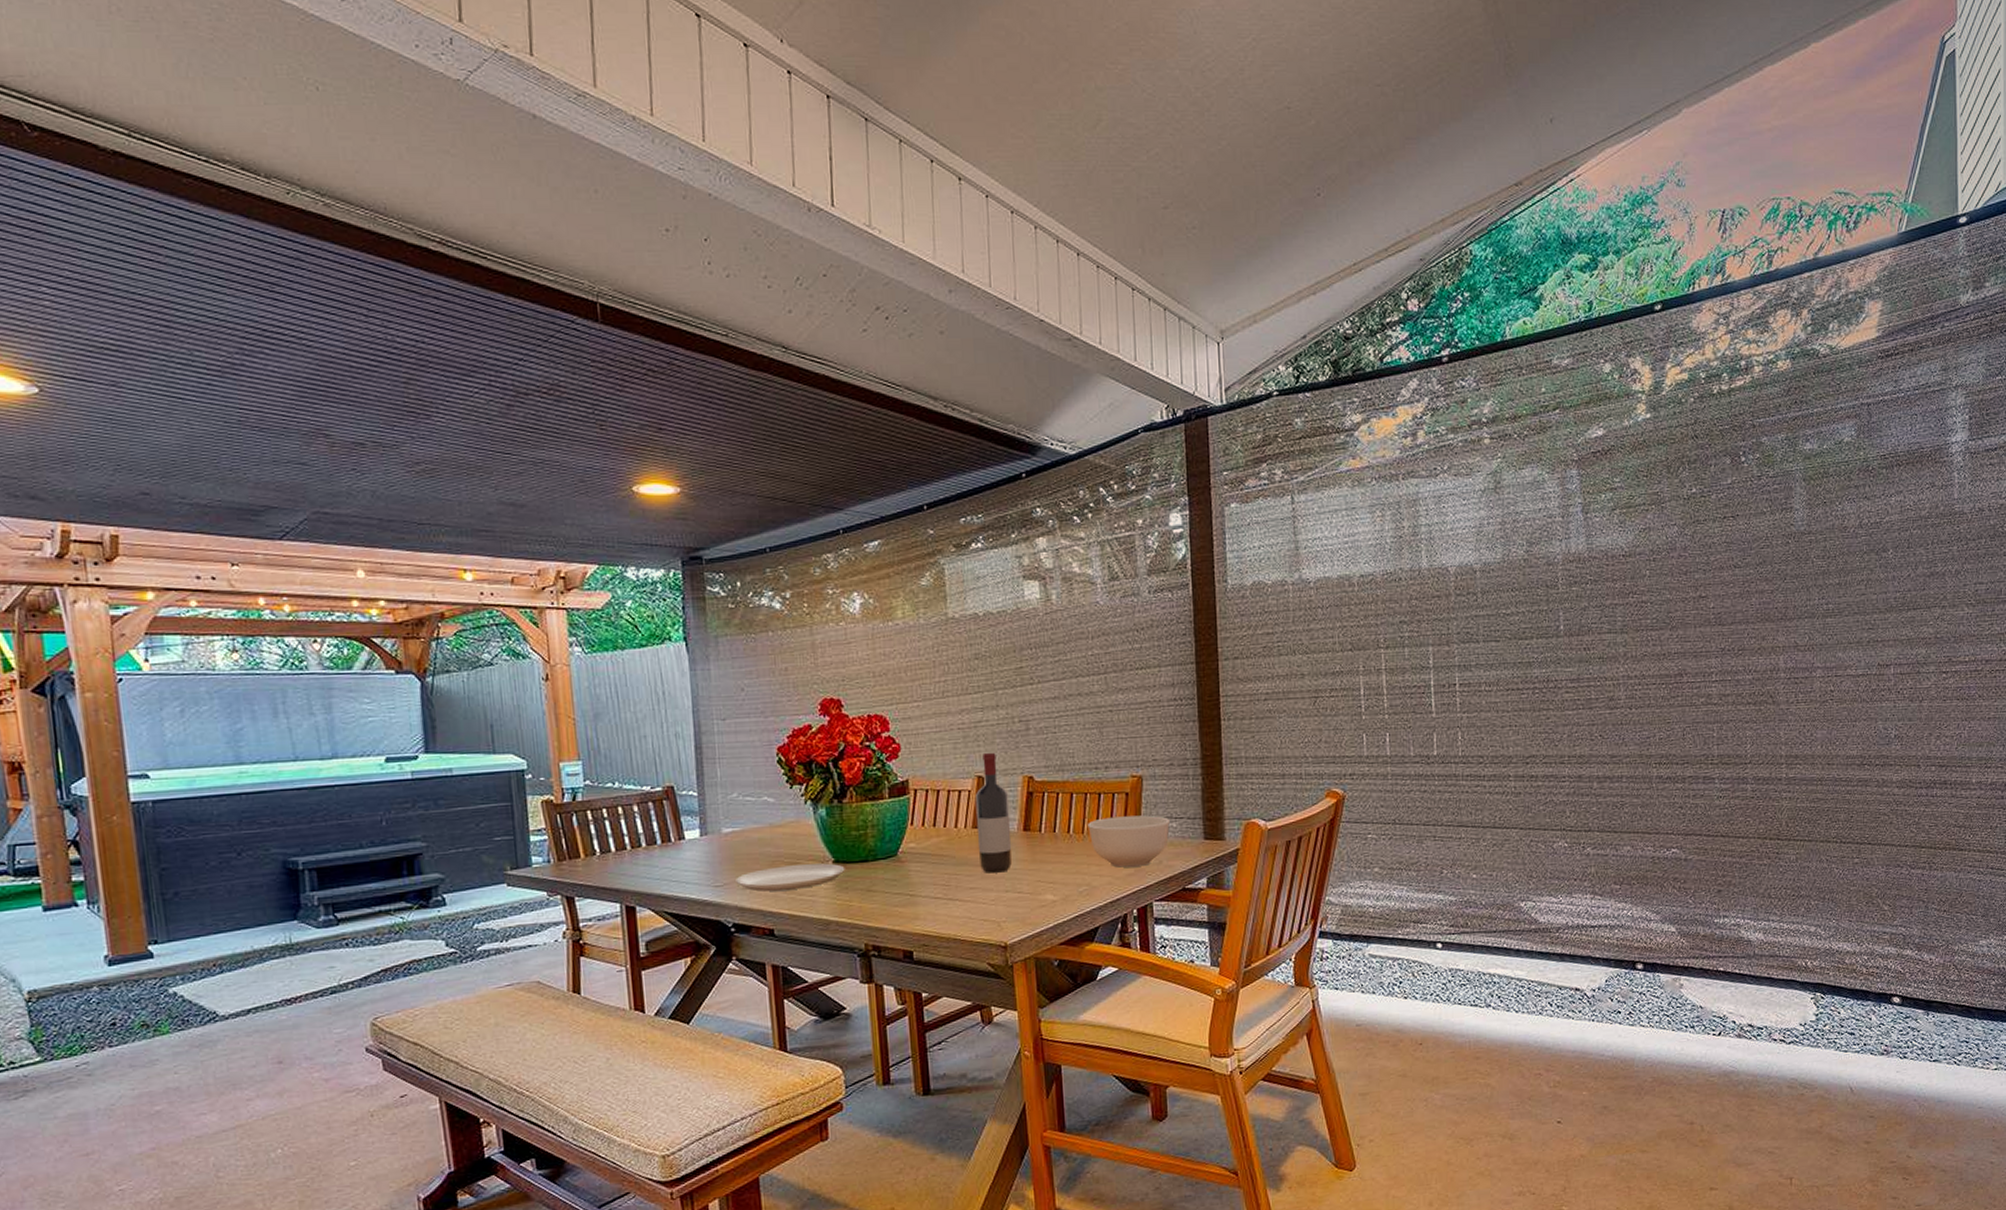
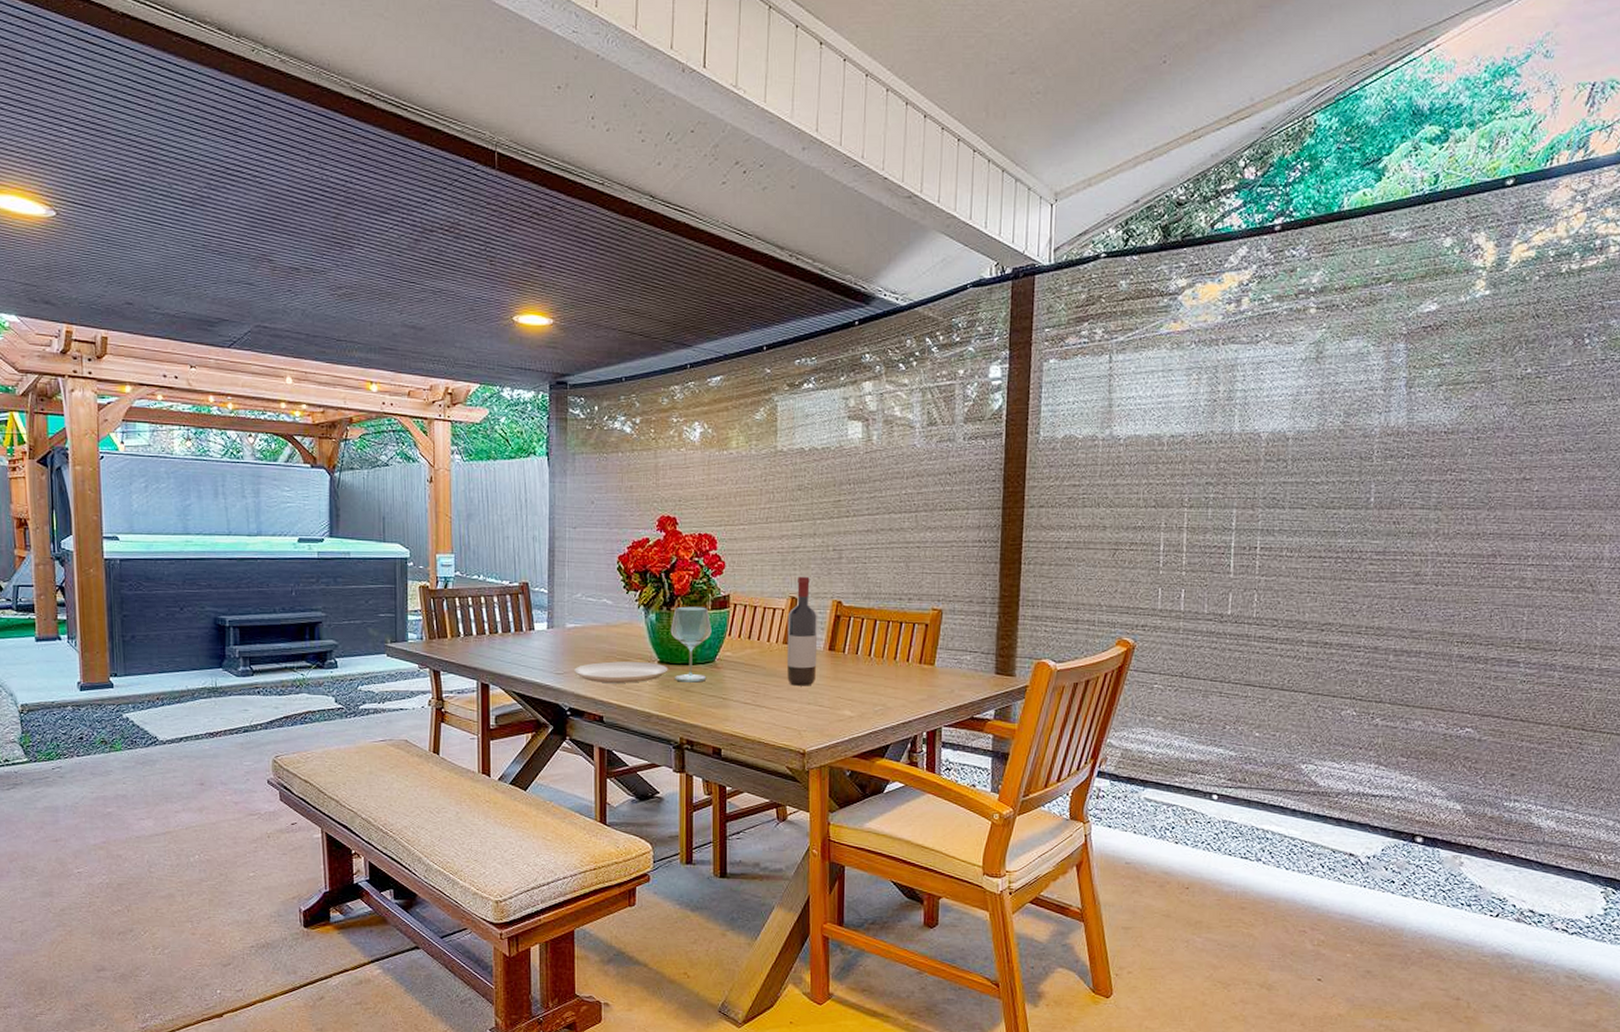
wine glass: none [844,795,891,882] -> present [670,606,712,683]
bowl: present [1088,815,1170,868] -> none [888,645,964,693]

